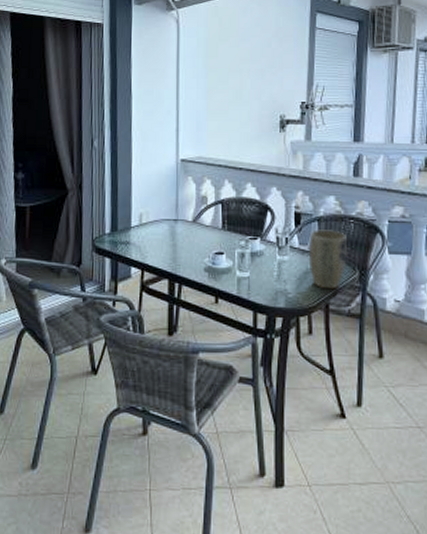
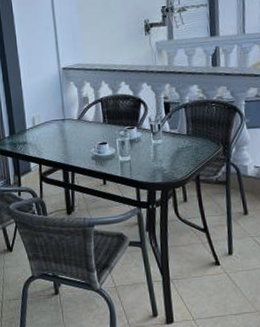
plant pot: present [309,229,347,290] -> none [178,114,212,164]

